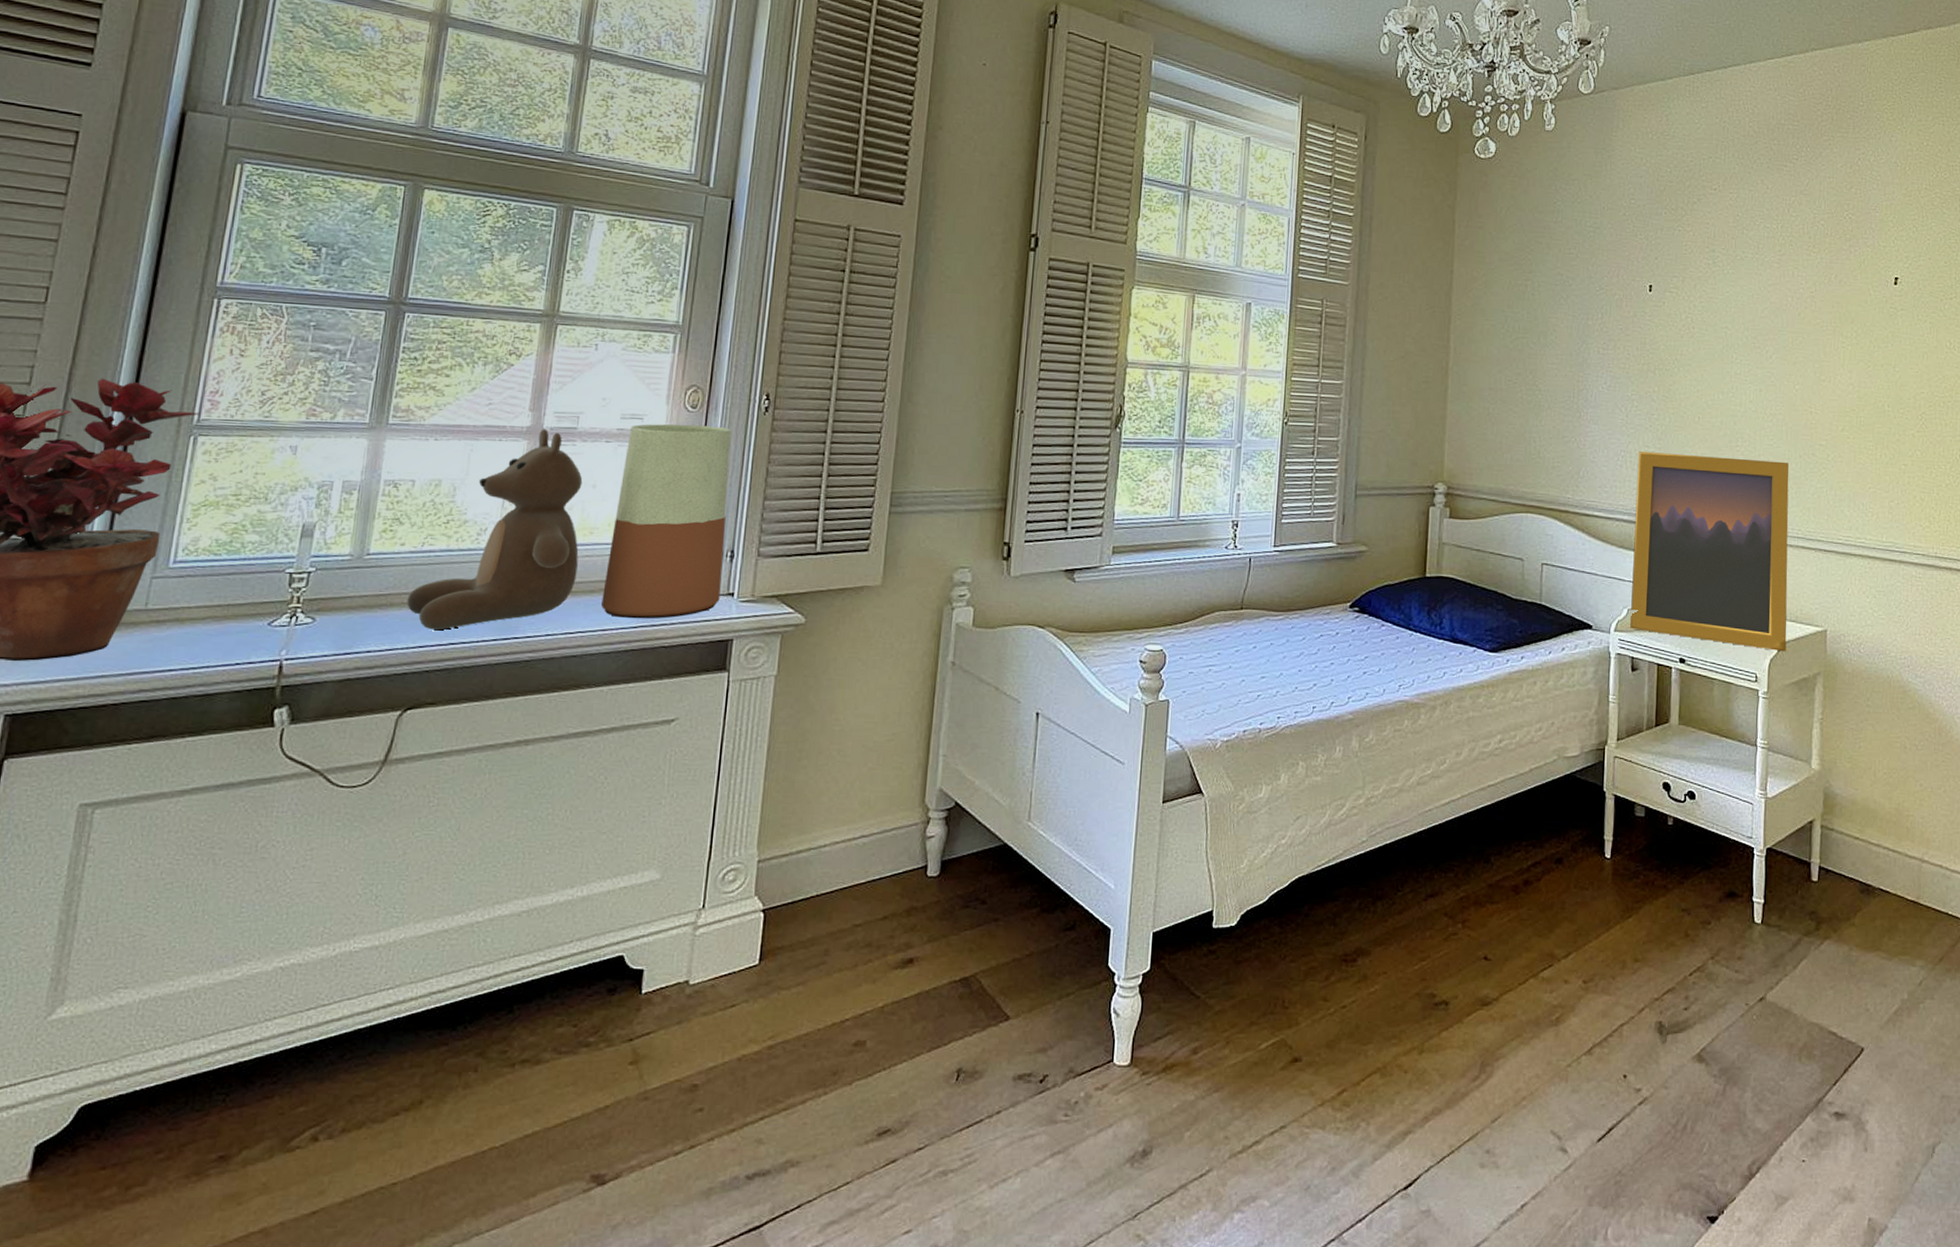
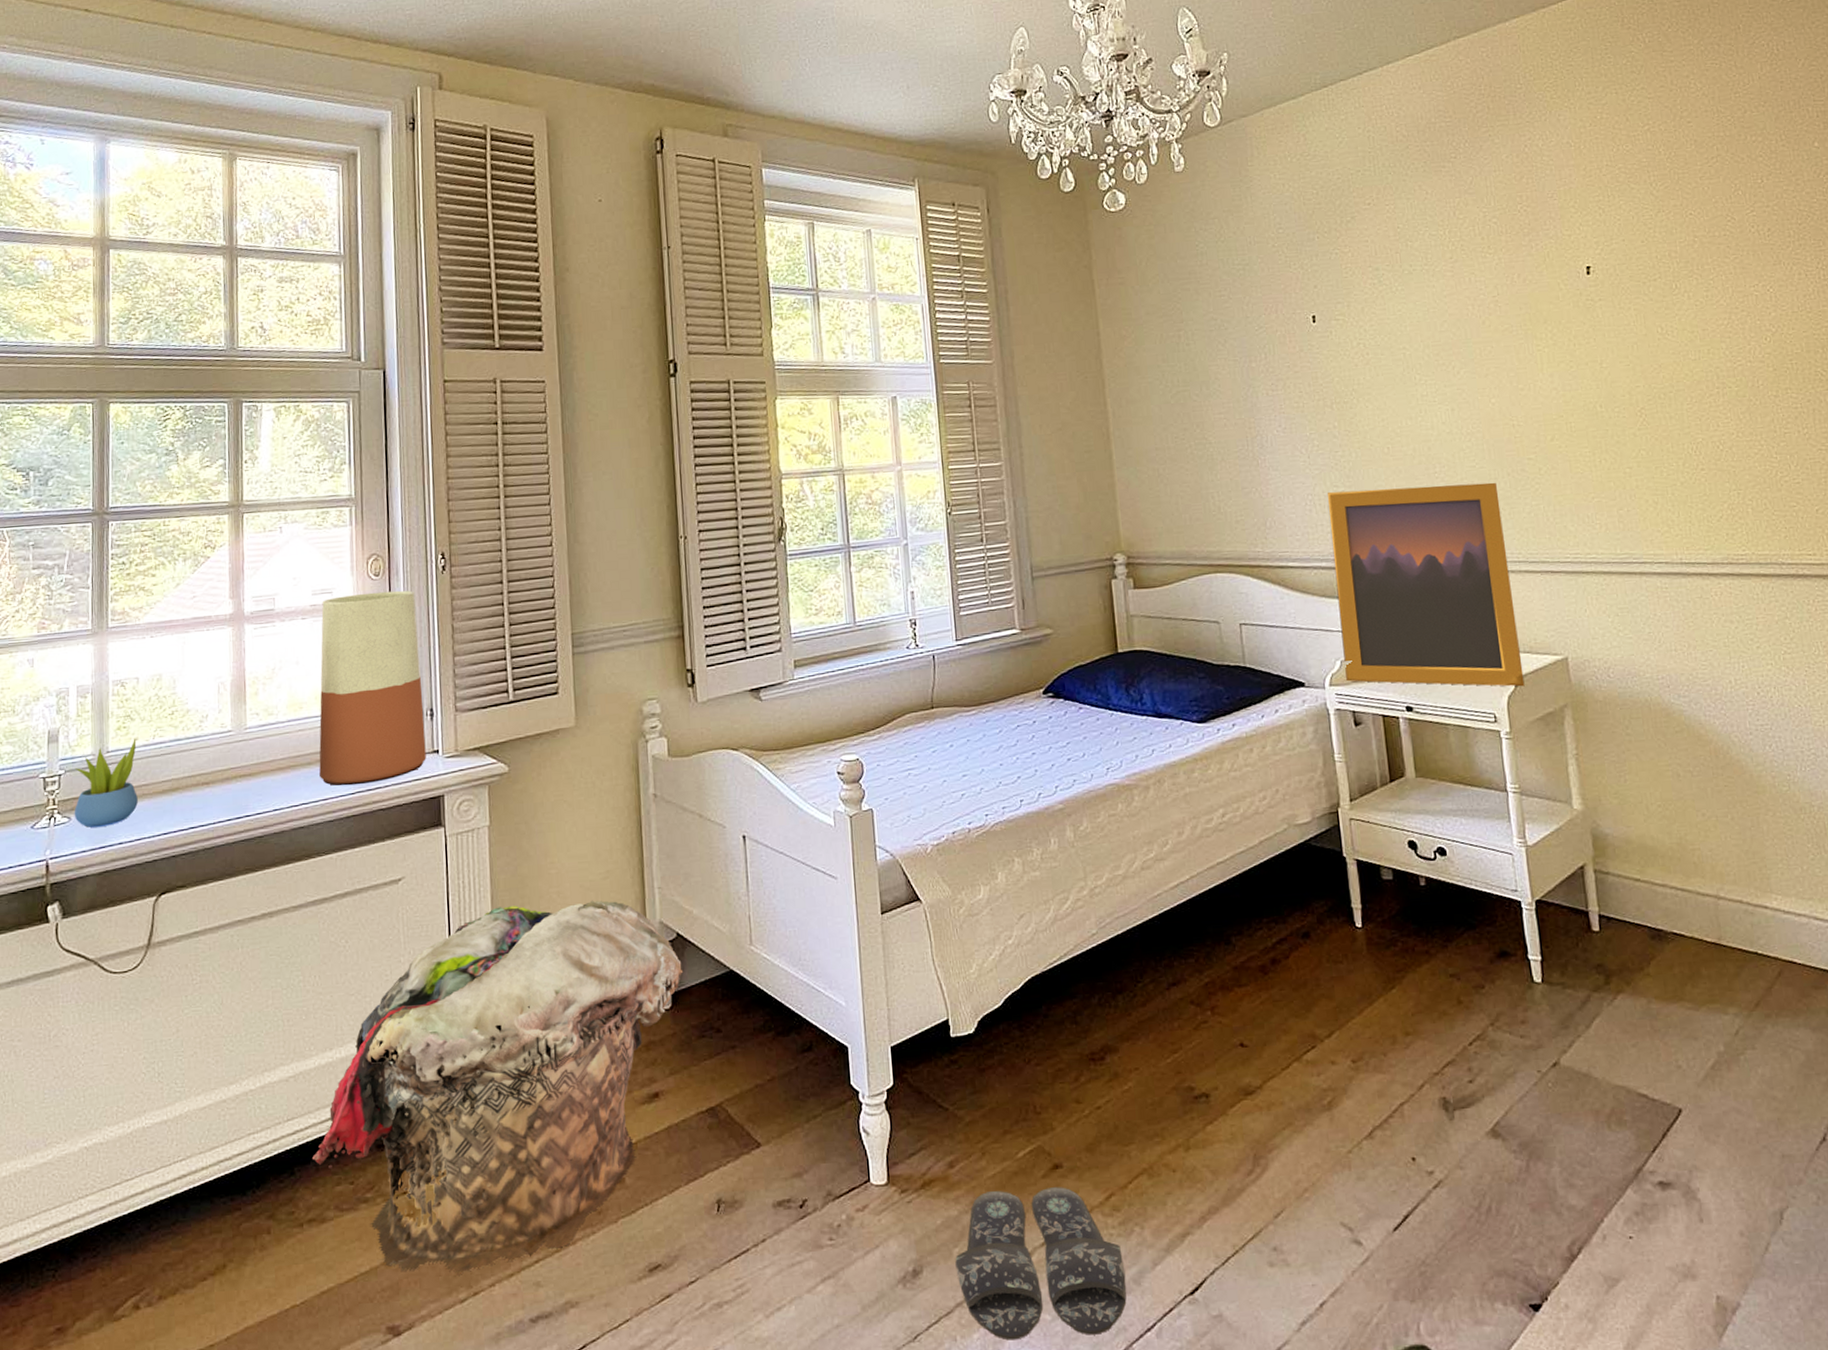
succulent plant: none [319,543,403,633] -> present [74,738,138,828]
teddy bear: present [406,429,583,631] -> none [147,614,294,817]
laundry basket: none [536,758,957,1127] -> present [313,900,684,1276]
slippers: none [1184,1080,1346,1223] -> present [955,1187,1127,1340]

